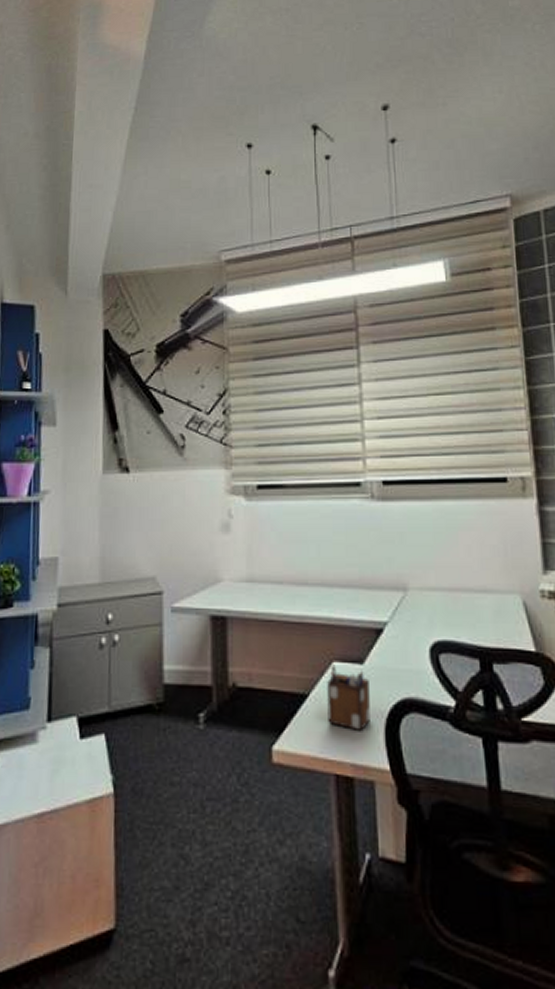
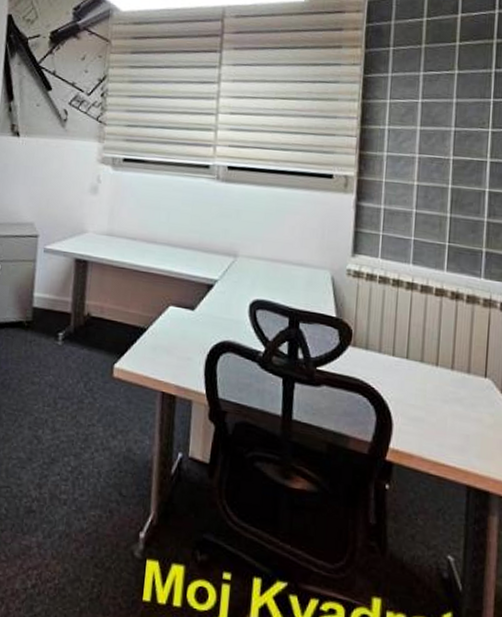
desk organizer: present [327,664,370,730] -> none [160,308,197,361]

